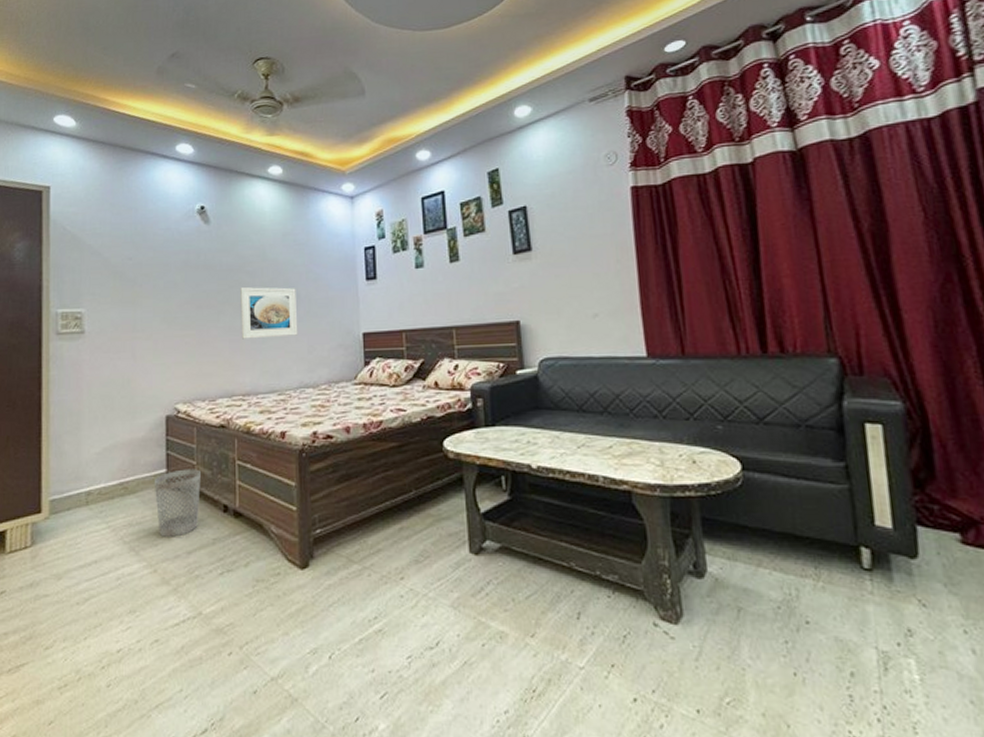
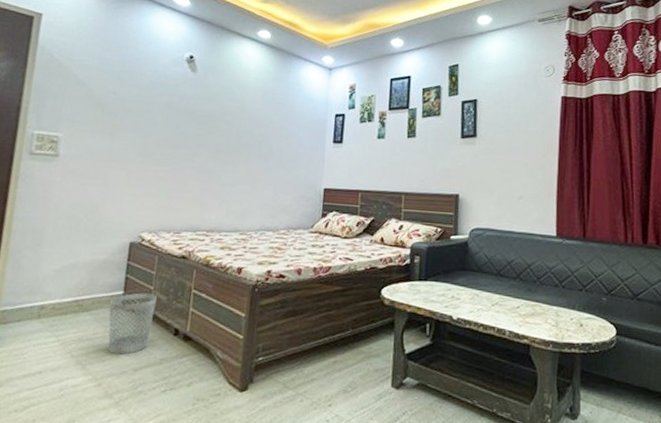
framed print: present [240,286,298,339] -> none [212,133,269,184]

